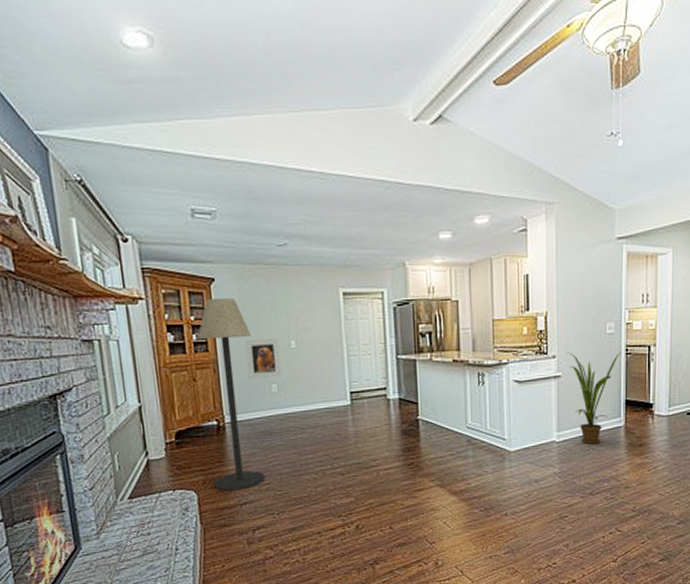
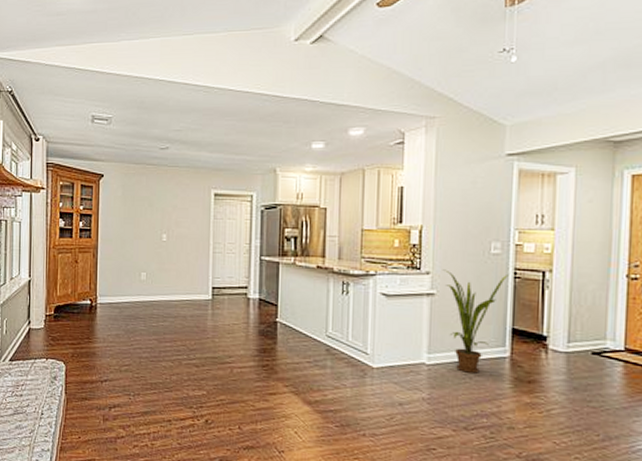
floor lamp: present [197,297,265,491] -> none [81,191,129,367]
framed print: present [245,338,282,380] -> none [122,230,152,267]

